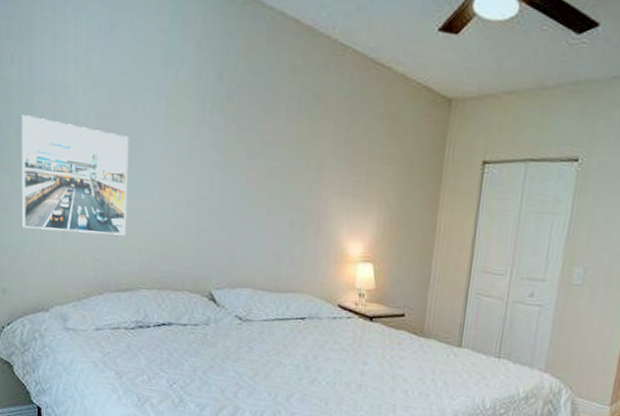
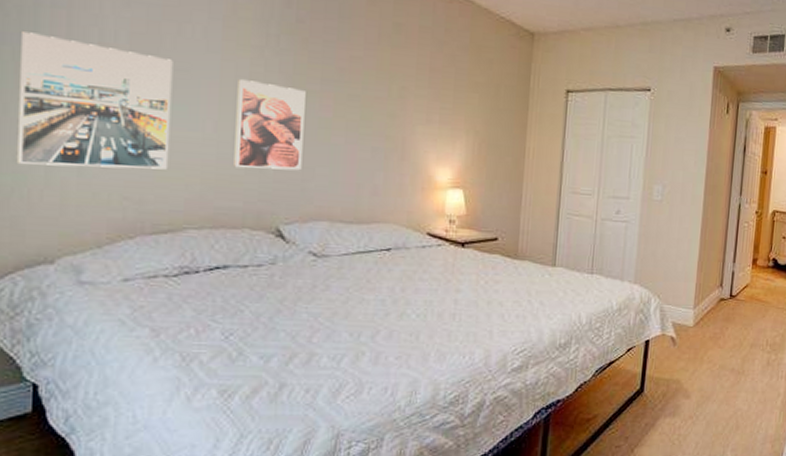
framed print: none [176,154,234,240] -> present [234,79,306,171]

